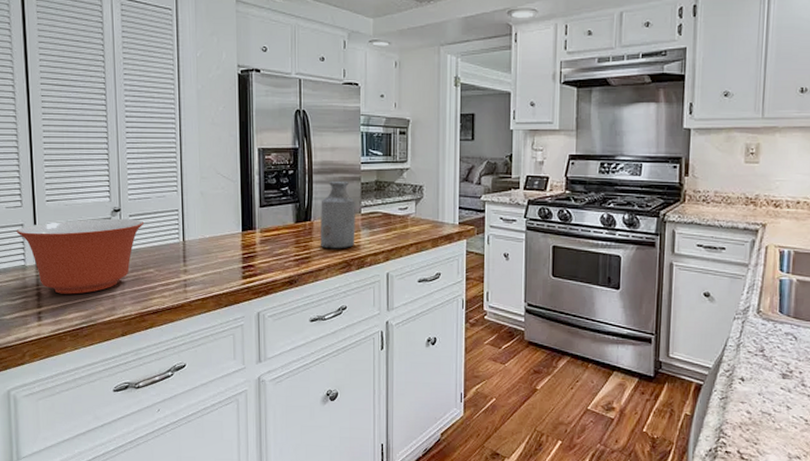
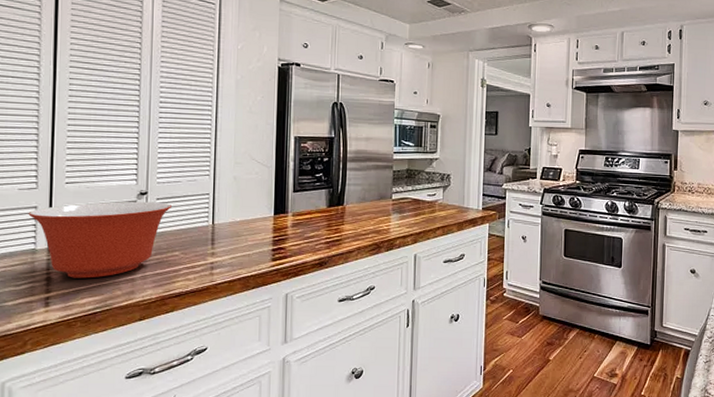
bottle: present [321,180,355,249] -> none [352,168,387,232]

